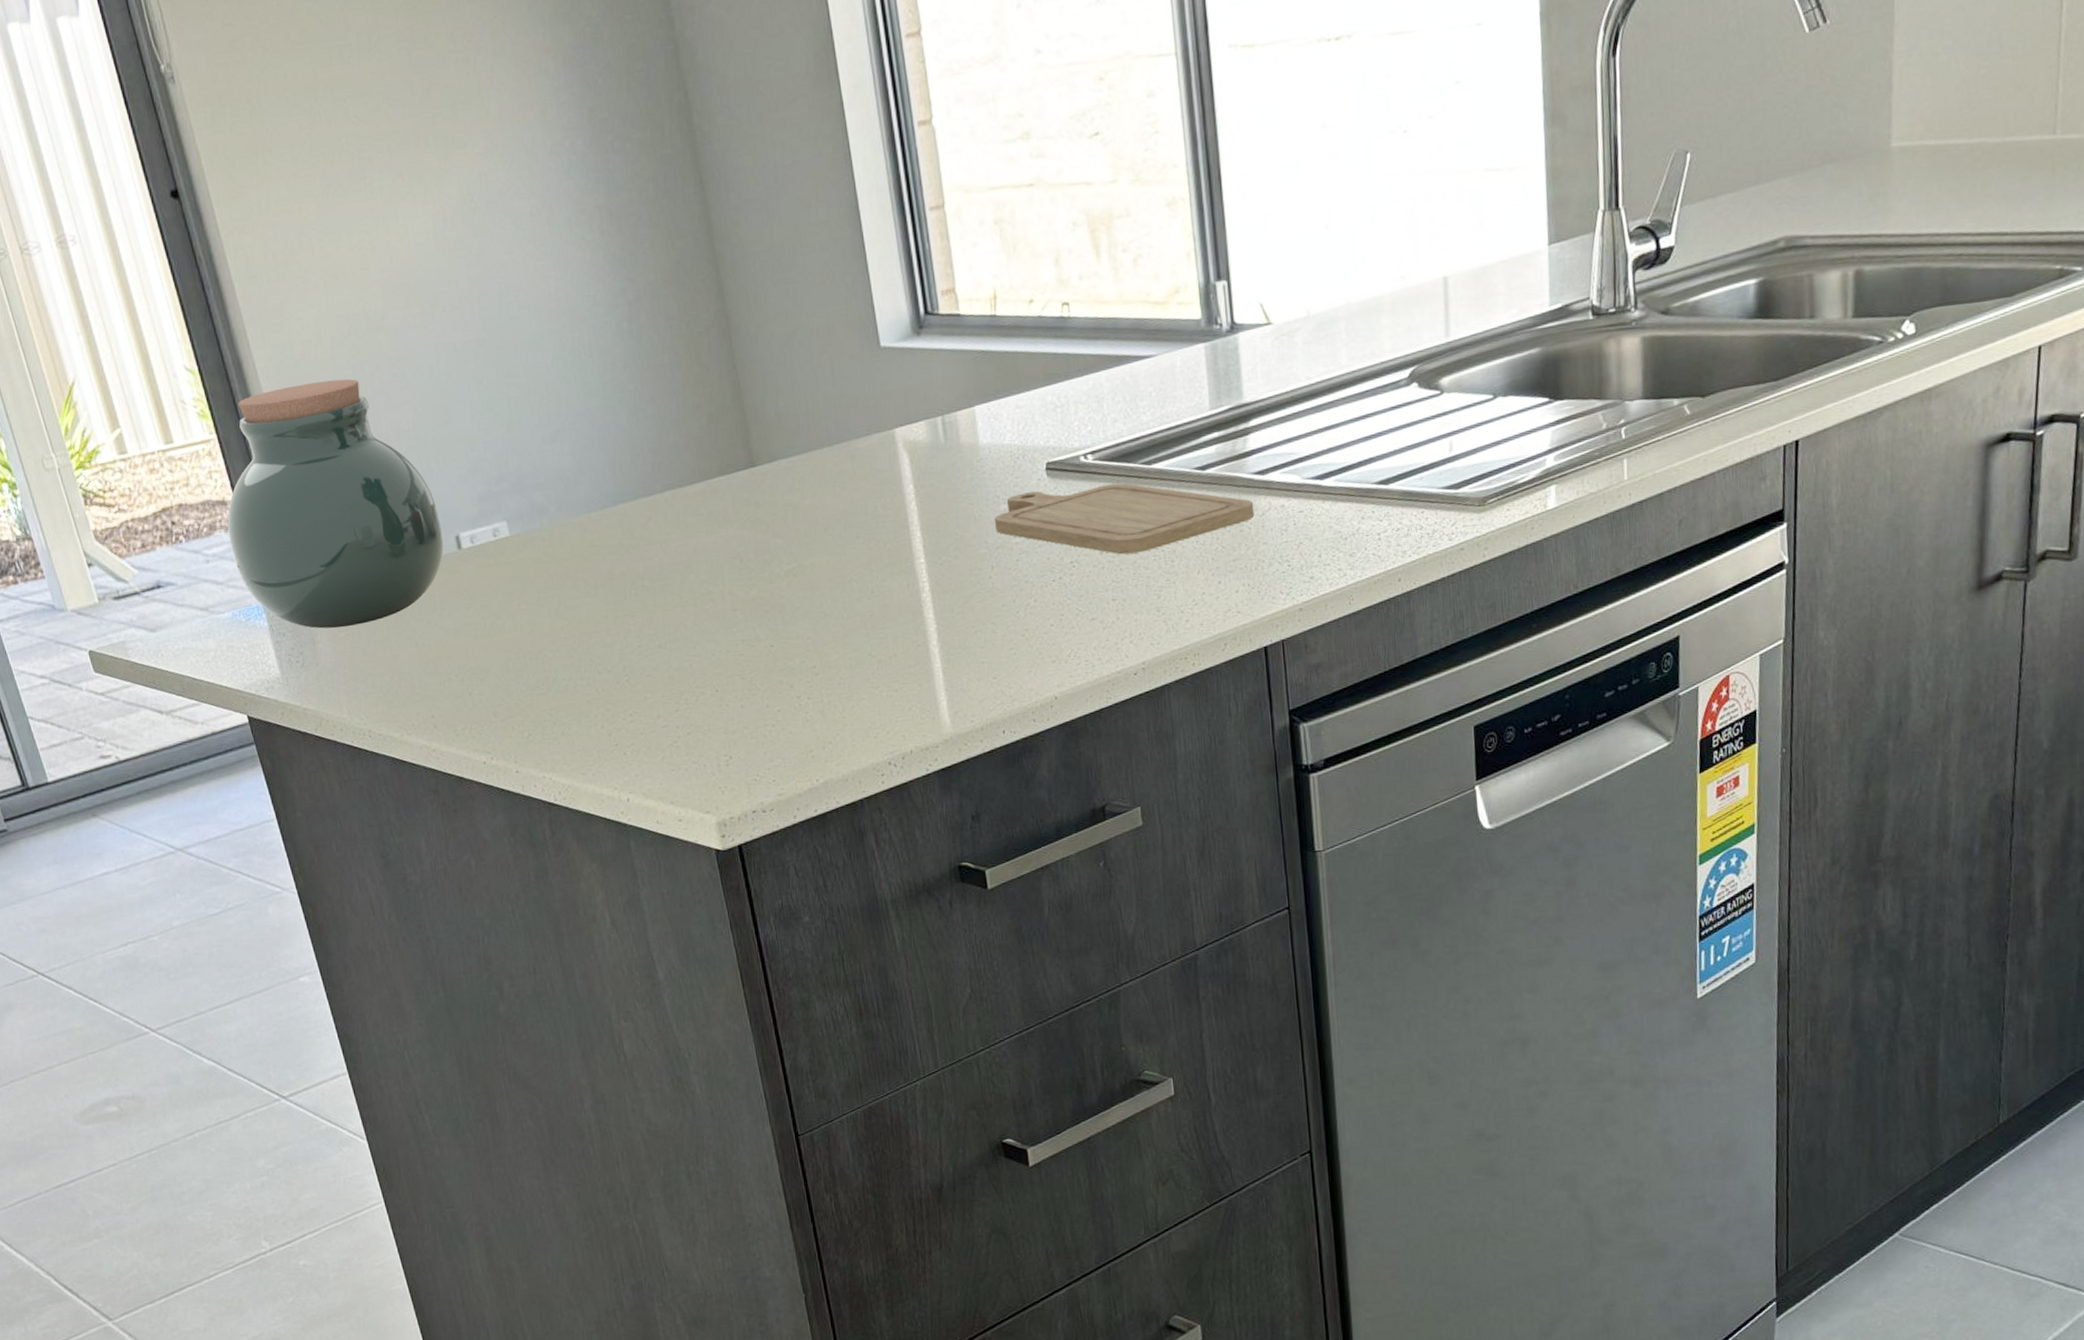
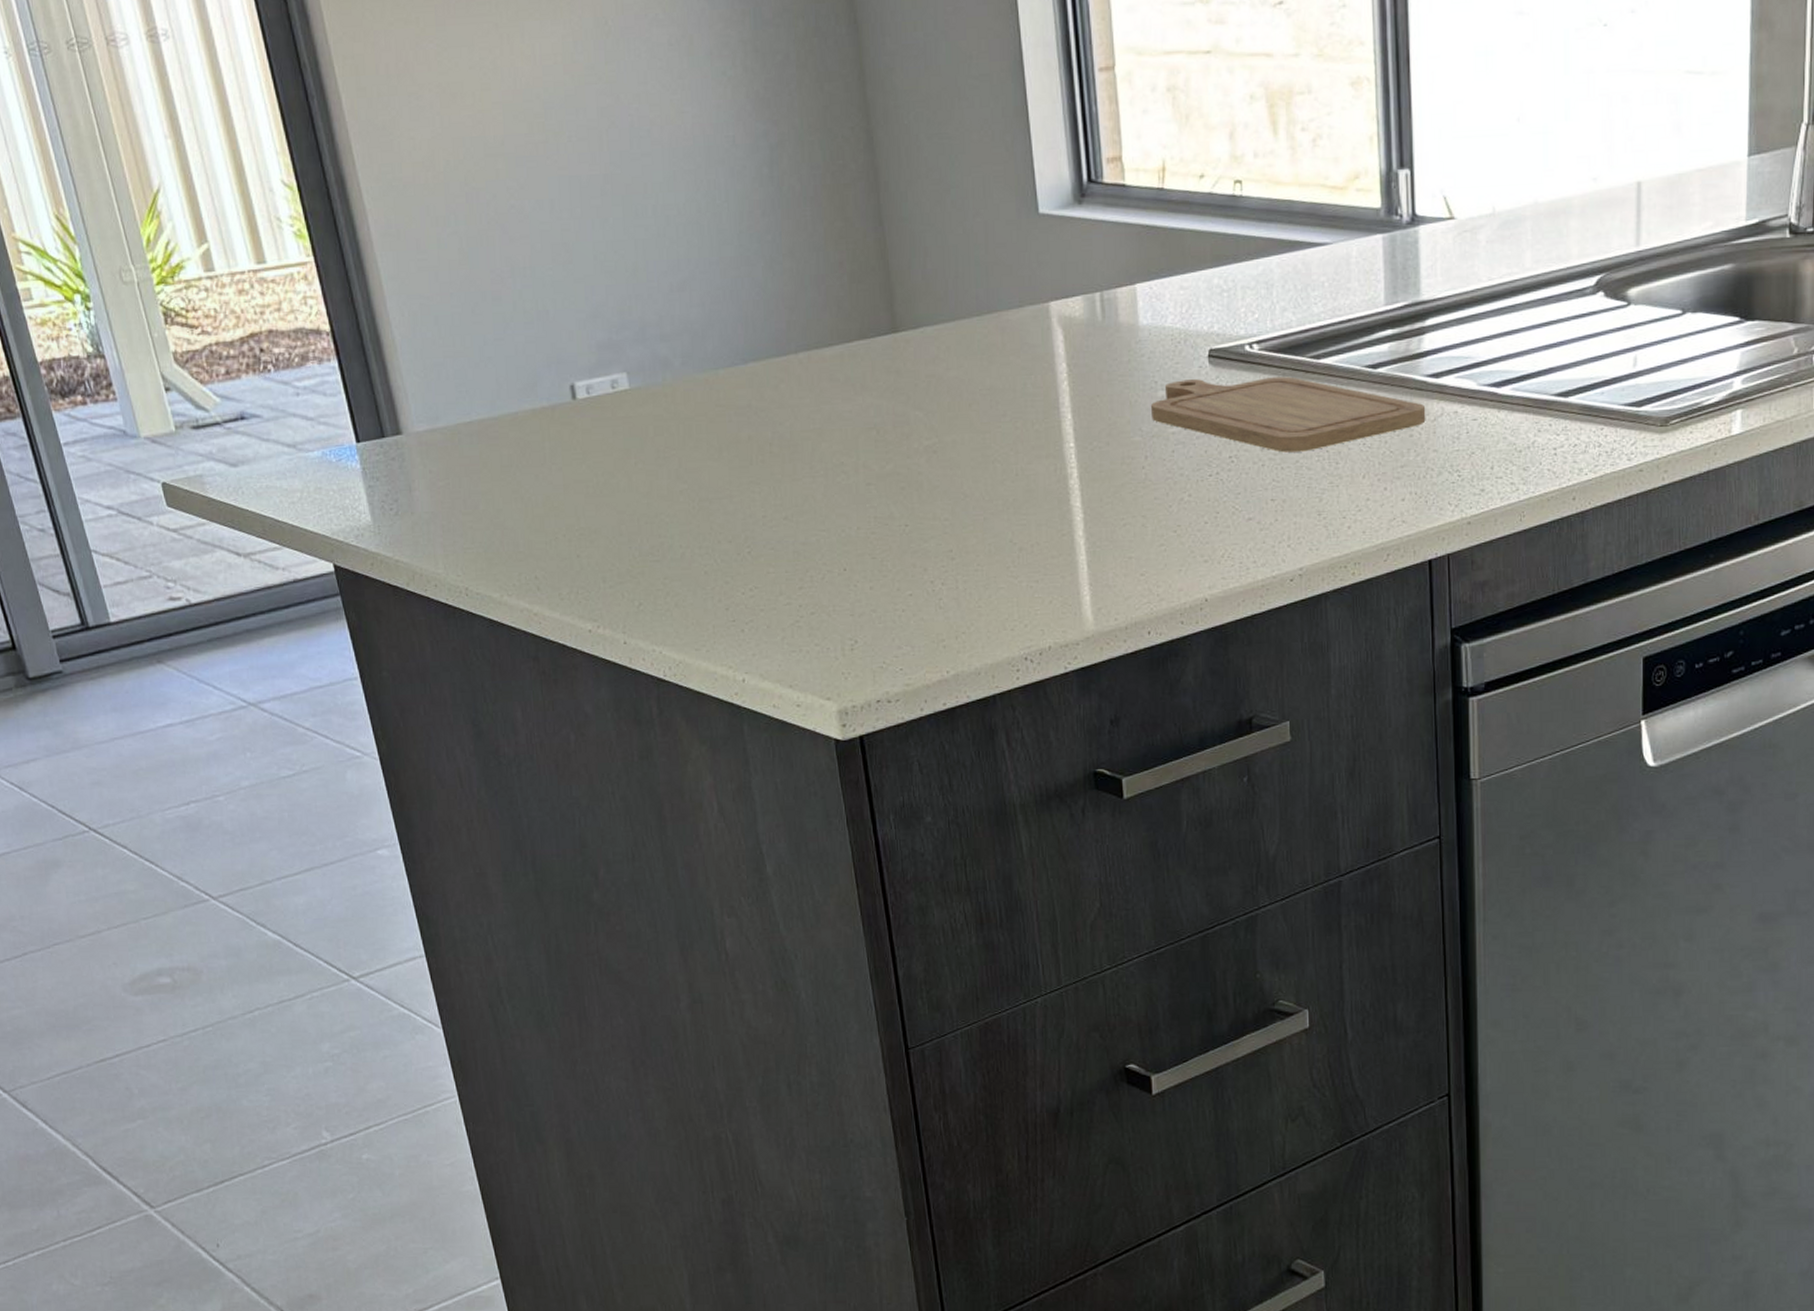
jar: present [227,379,444,629] -> none [321,207,557,475]

